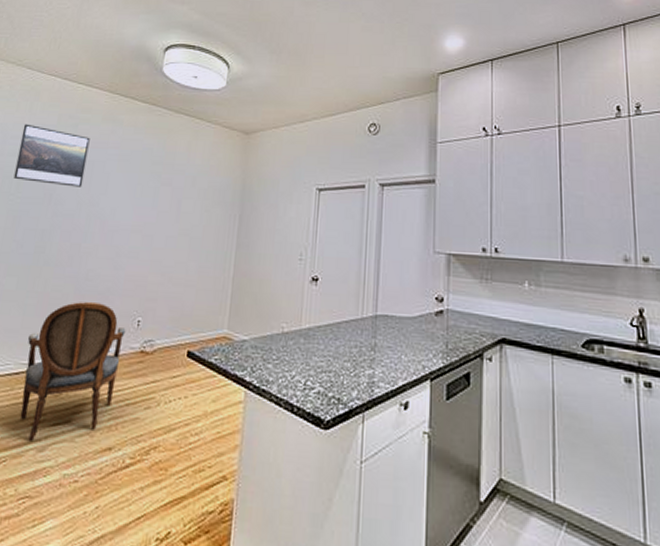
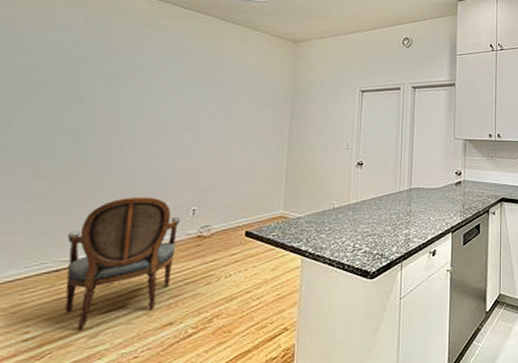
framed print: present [13,123,90,187] -> none [33,23,127,89]

